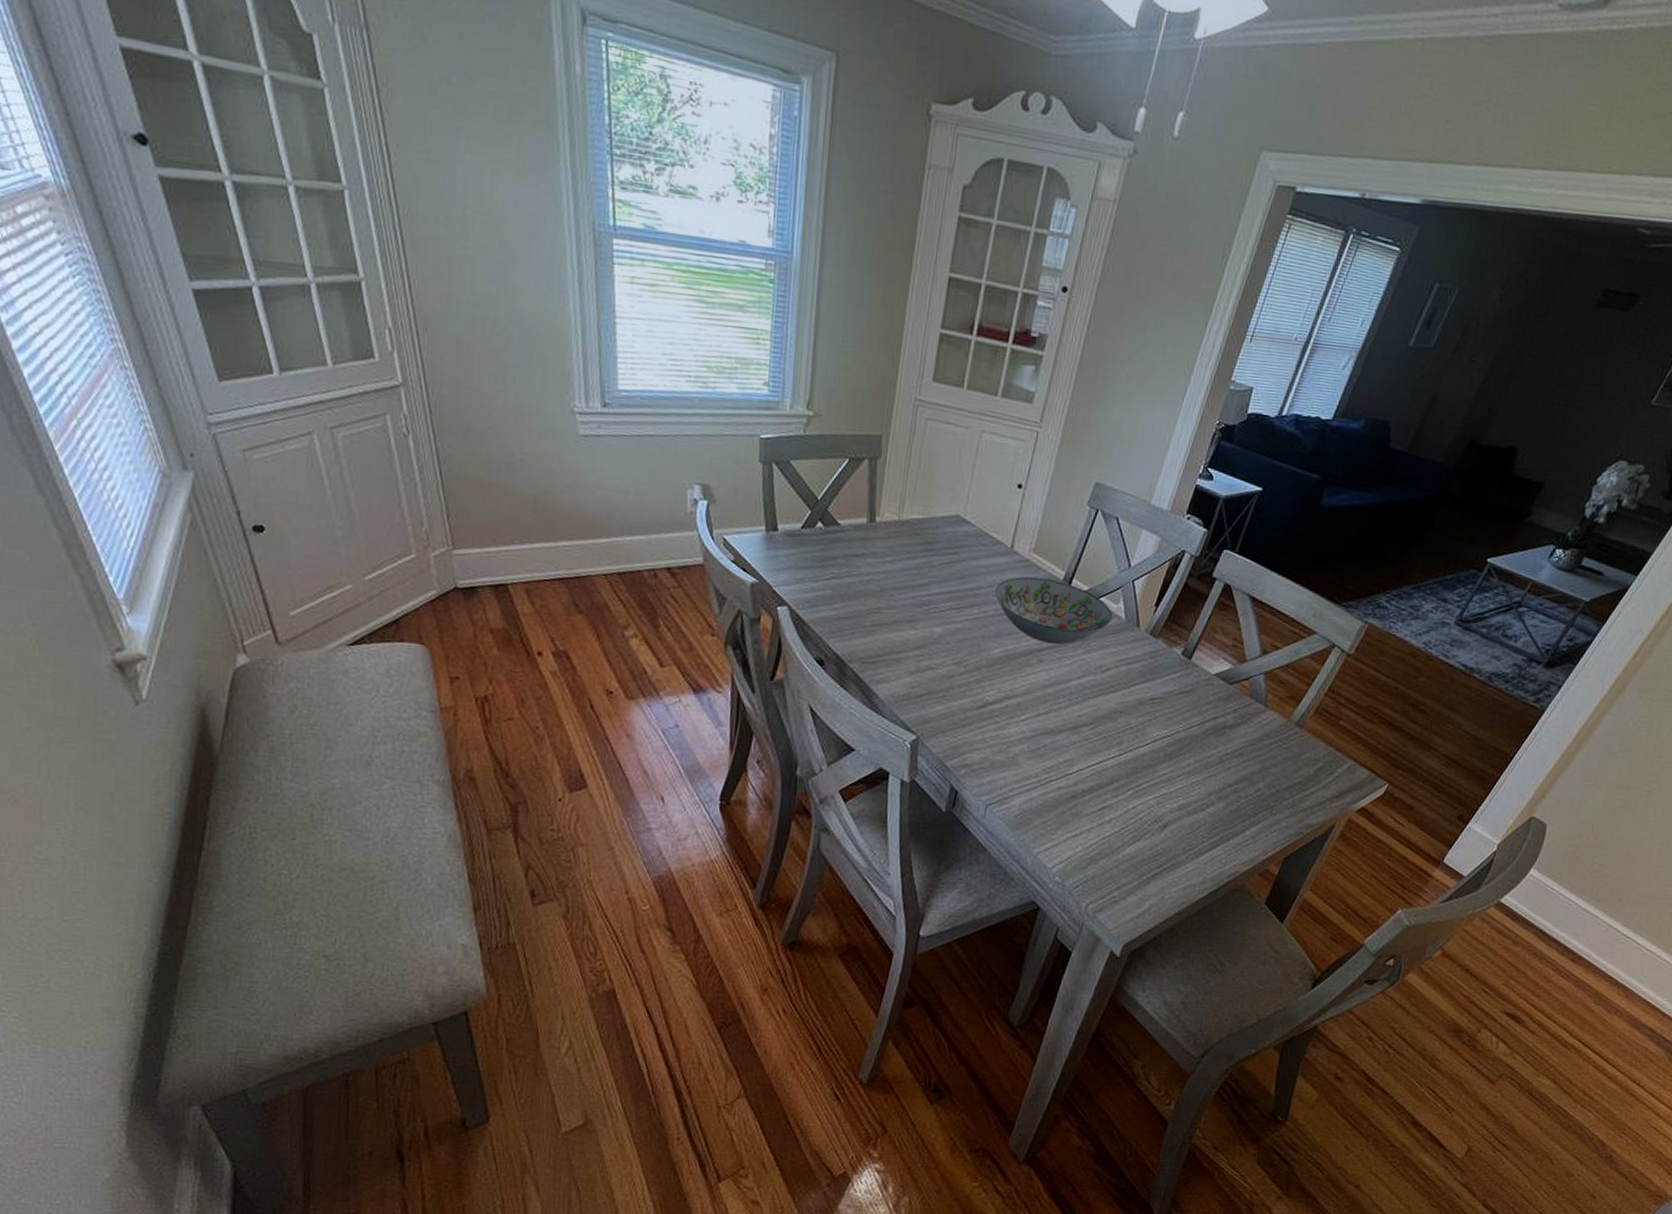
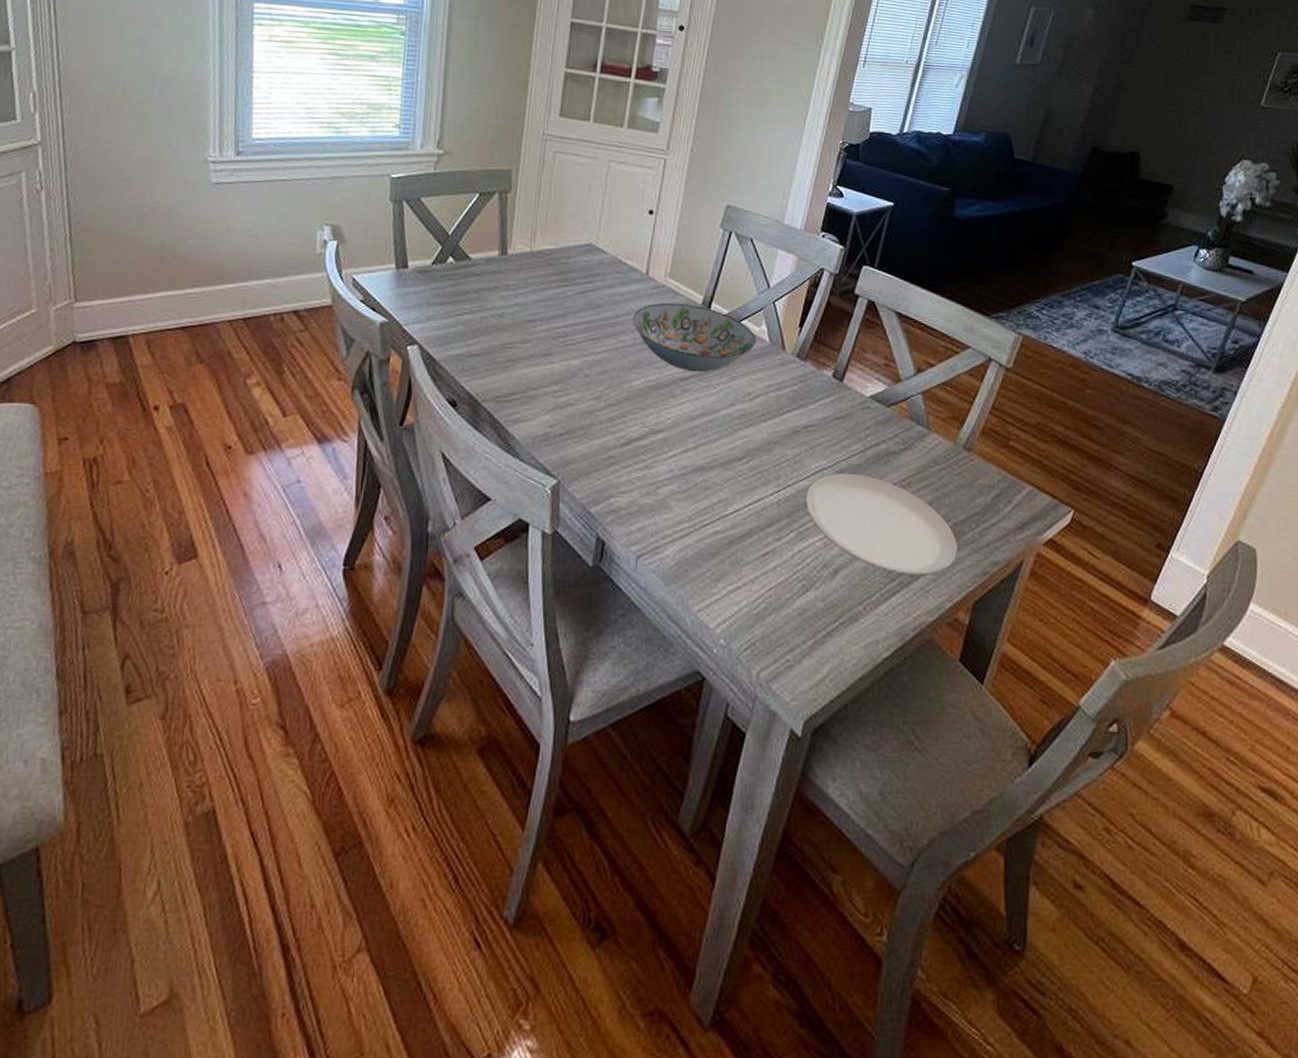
plate: none [1144,741,1278,834] -> present [806,472,957,576]

